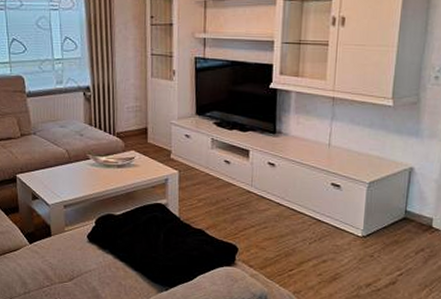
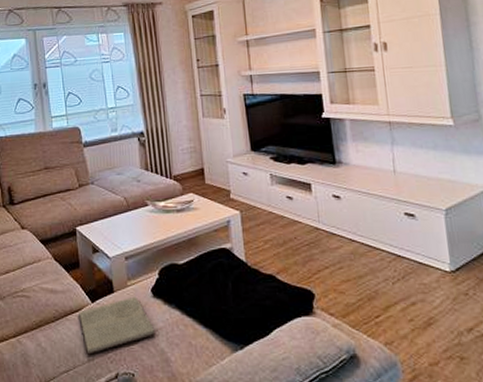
book: none [15,240,89,288] -> present [77,296,155,355]

